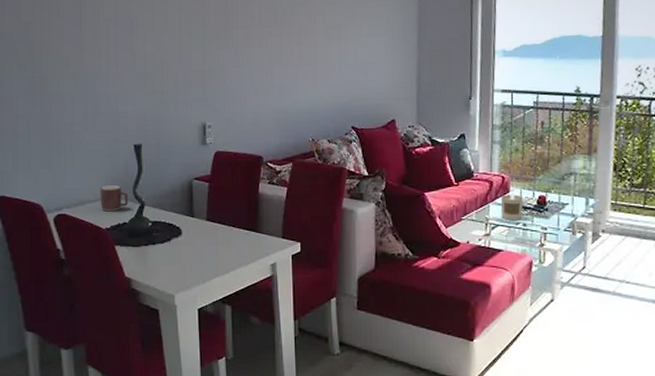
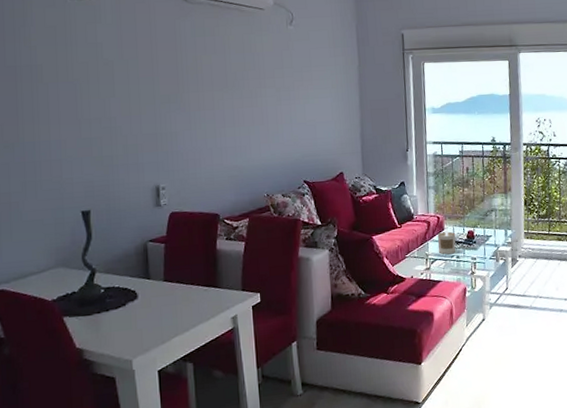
mug: present [100,185,129,211] -> none [44,254,77,282]

